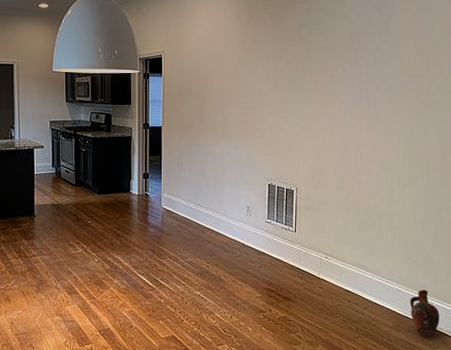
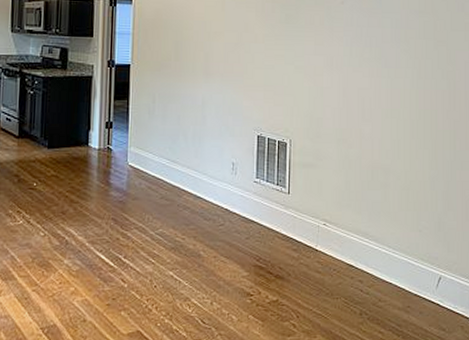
ceramic jug: present [410,289,439,336] -> none [420,260,454,318]

